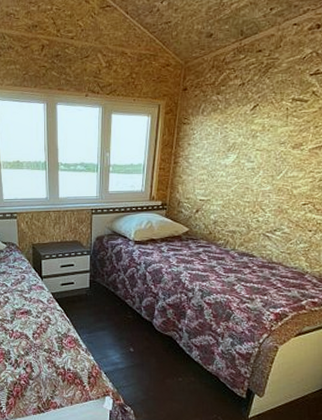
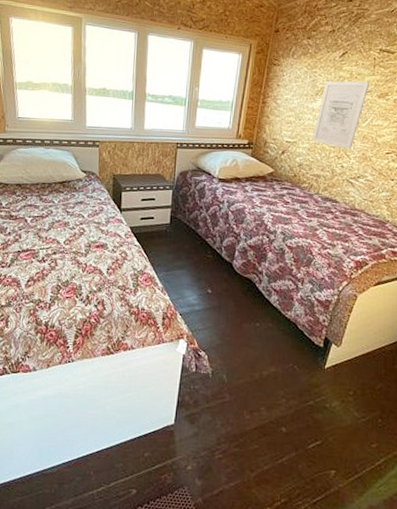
wall art: none [225,132,283,203] -> present [312,81,370,149]

